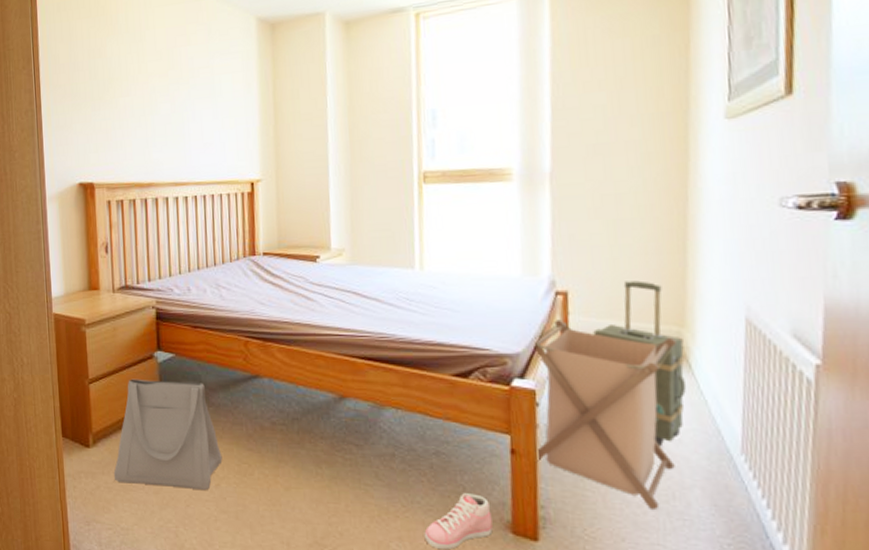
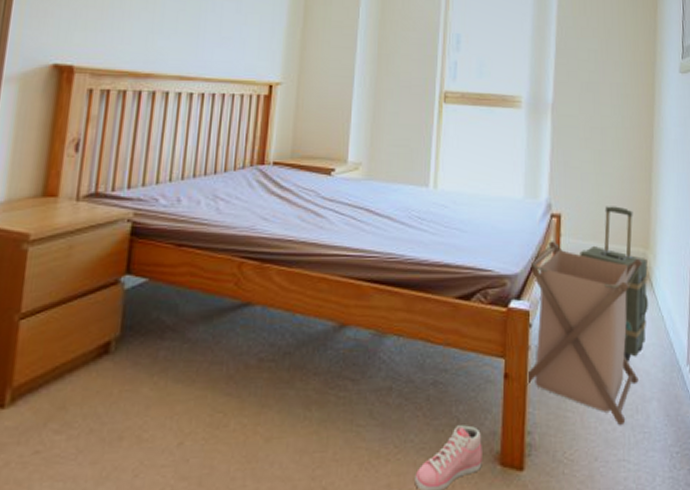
tote bag: present [113,379,223,491] -> none [34,311,192,455]

